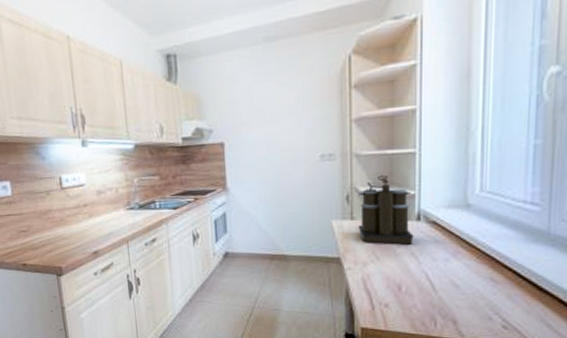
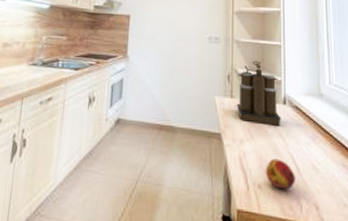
fruit: none [393,278,430,307] -> present [265,158,296,190]

